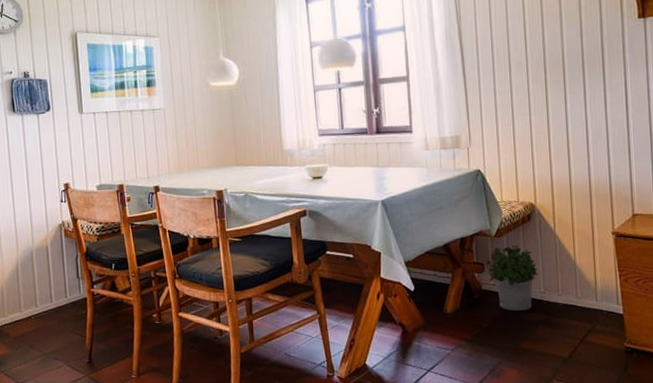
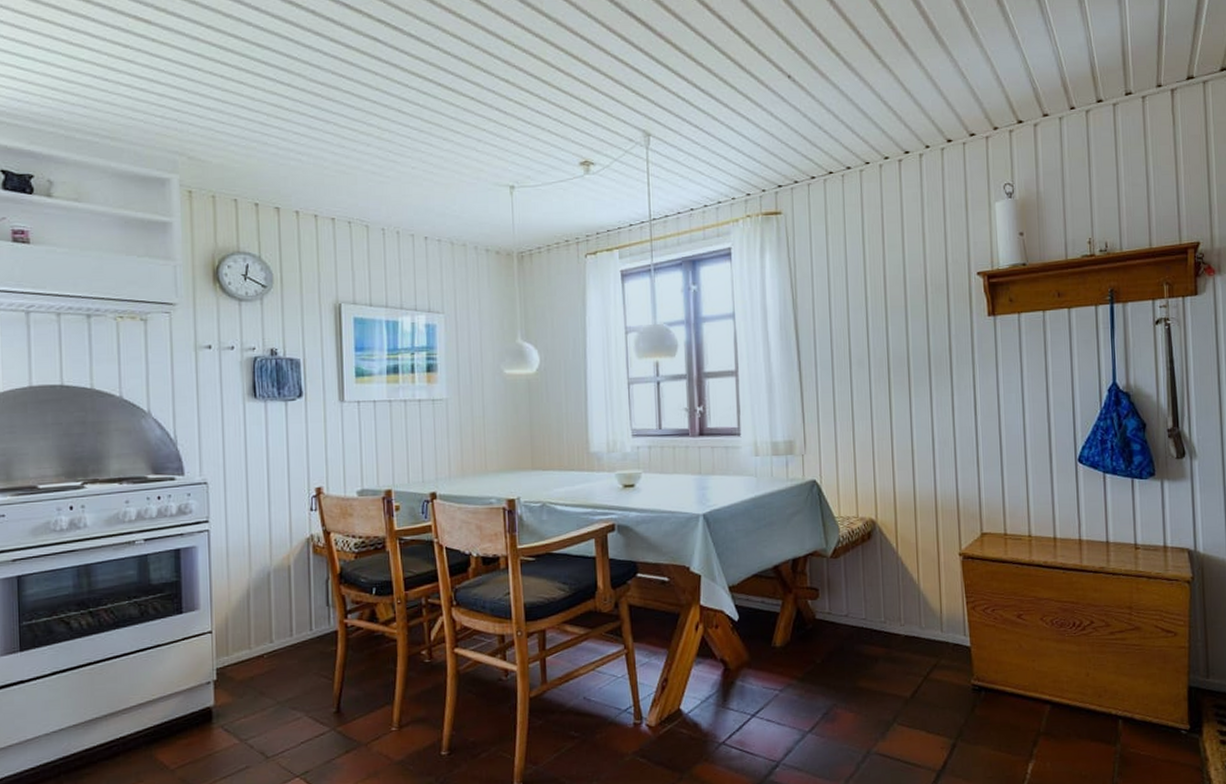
potted plant: present [486,244,538,311] -> none [821,566,878,644]

